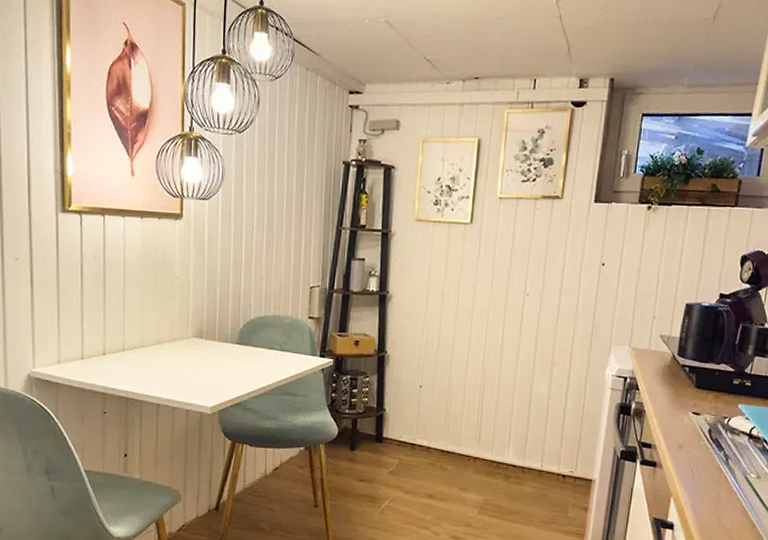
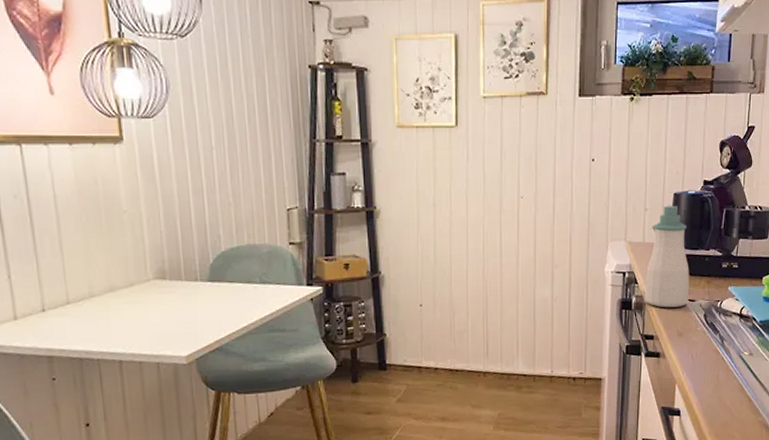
soap bottle: none [645,315,698,419] -> present [645,205,689,308]

